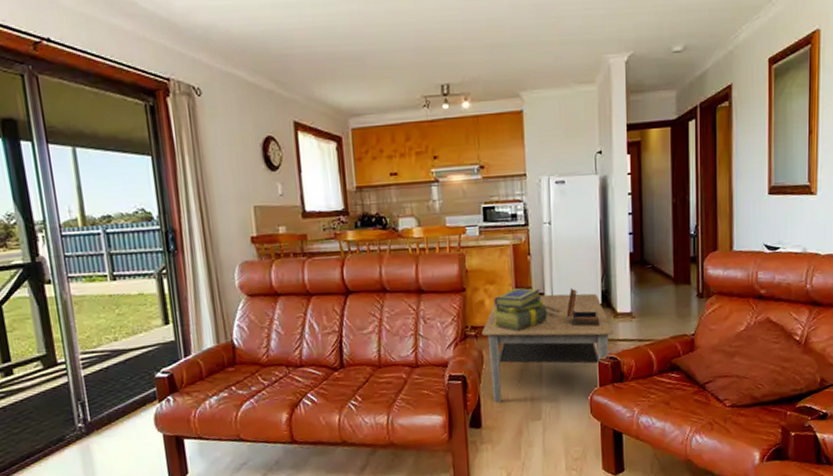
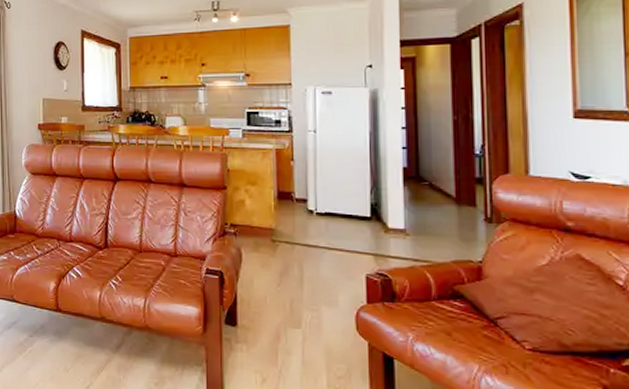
coffee table: present [481,293,614,404] -> none [241,201,384,305]
stack of books: present [493,287,547,331] -> none [253,191,310,234]
decorative box: present [566,288,600,327] -> none [331,197,368,239]

